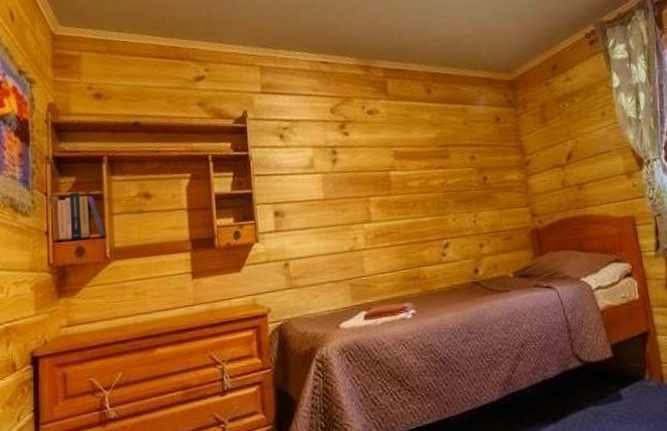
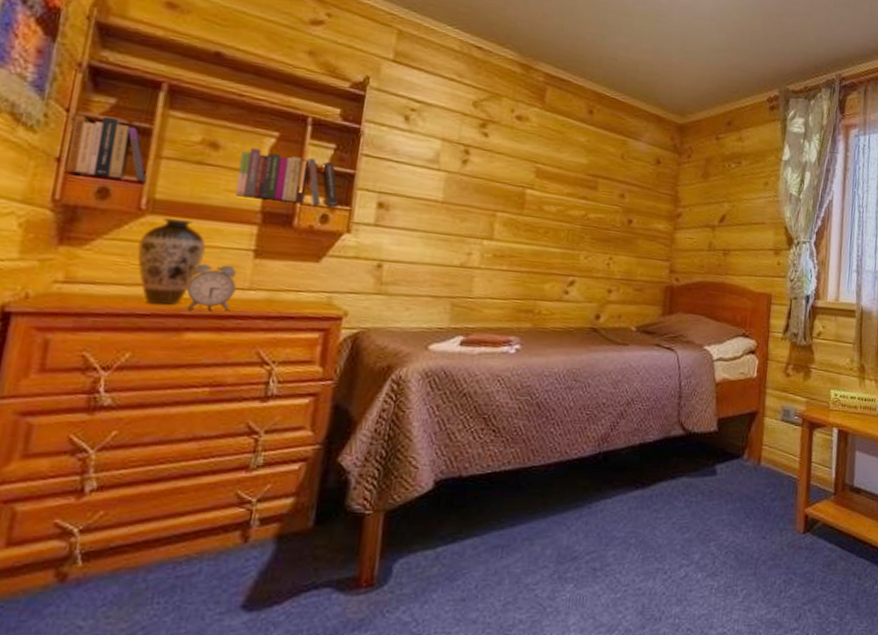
decorative vase: none [111,259,158,332] -> present [137,217,207,306]
alarm clock: none [150,288,184,332] -> present [186,264,237,311]
books: none [167,187,245,233] -> present [235,148,339,209]

